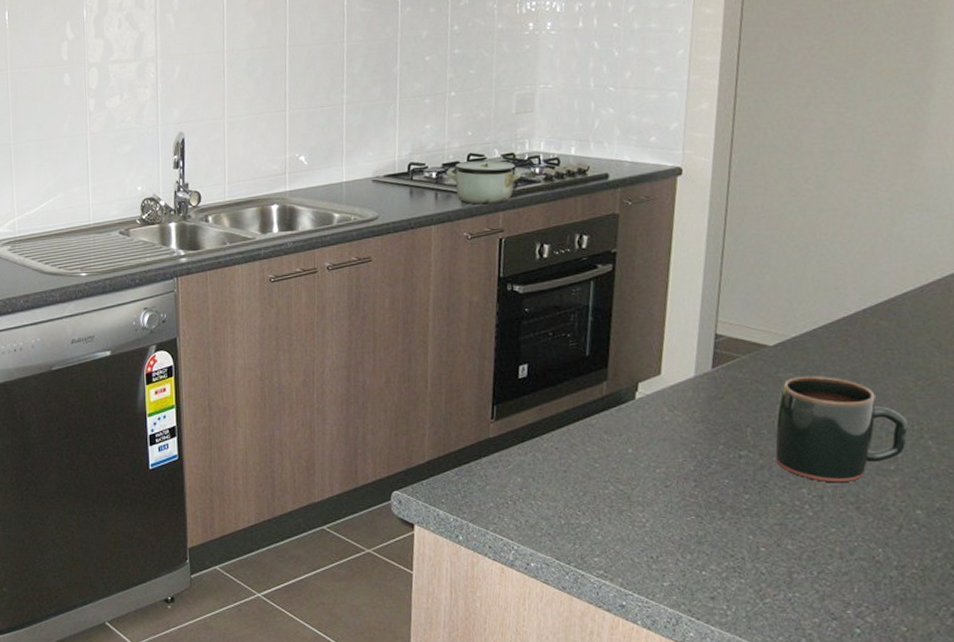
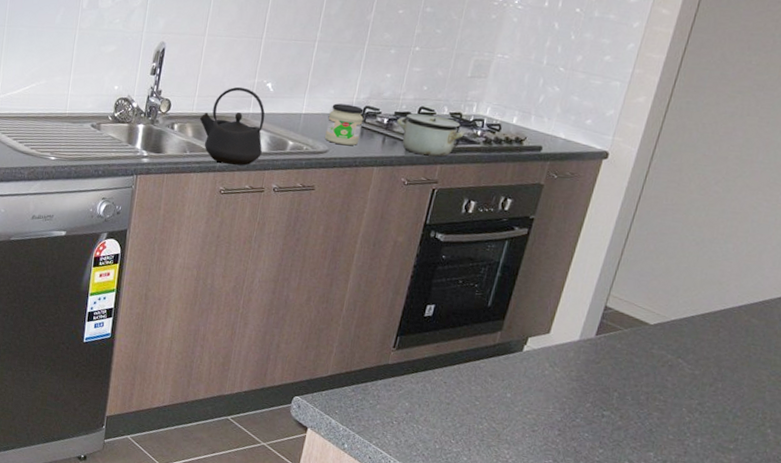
kettle: none [233,165,307,250] -> present [199,86,265,166]
jar: none [372,164,410,209] -> present [325,103,364,146]
mug: present [775,375,908,483] -> none [633,355,754,453]

